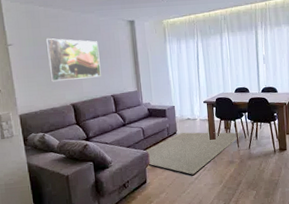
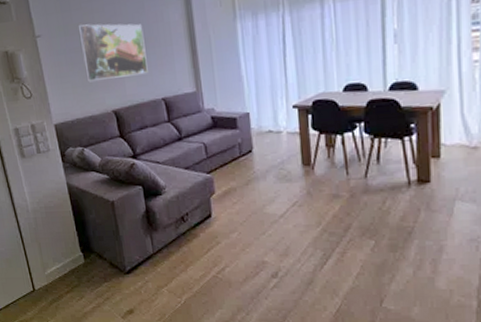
rug: present [146,132,243,175] -> none [209,150,355,211]

